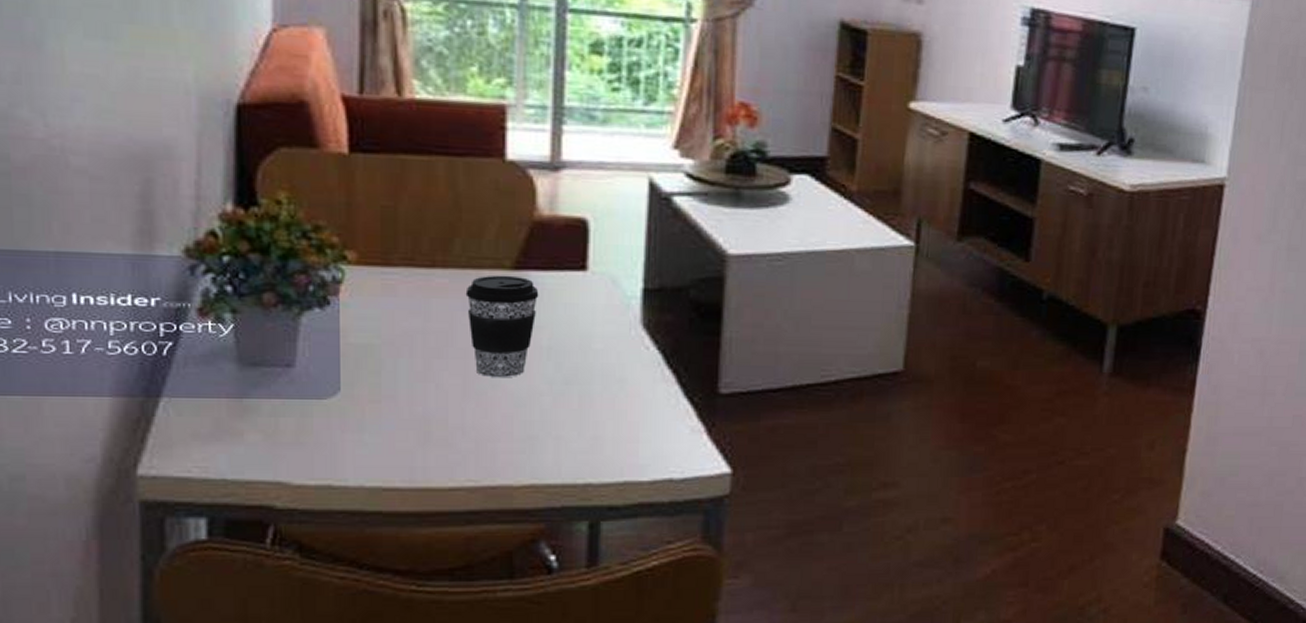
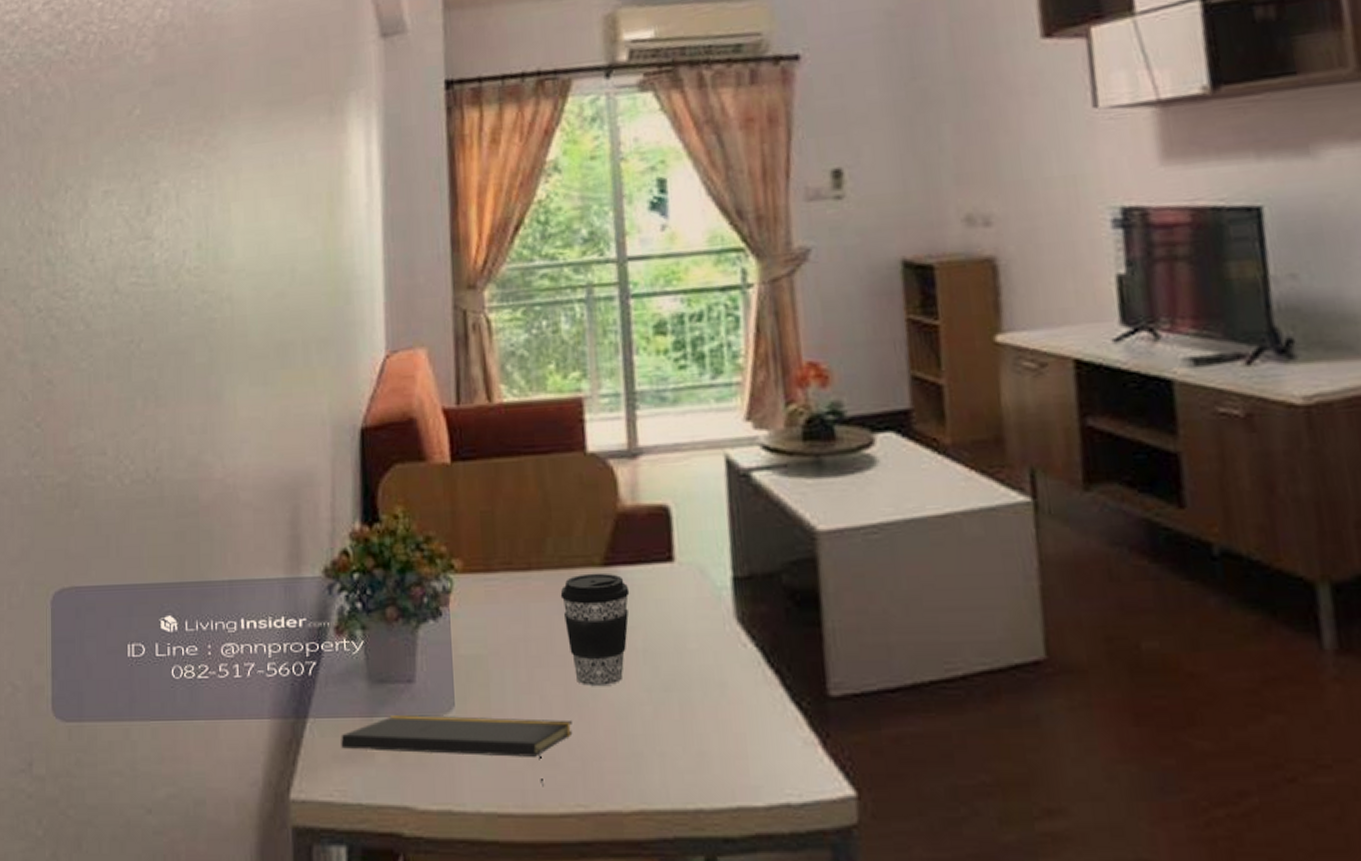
notepad: none [202,396,468,465] -> present [341,714,573,787]

